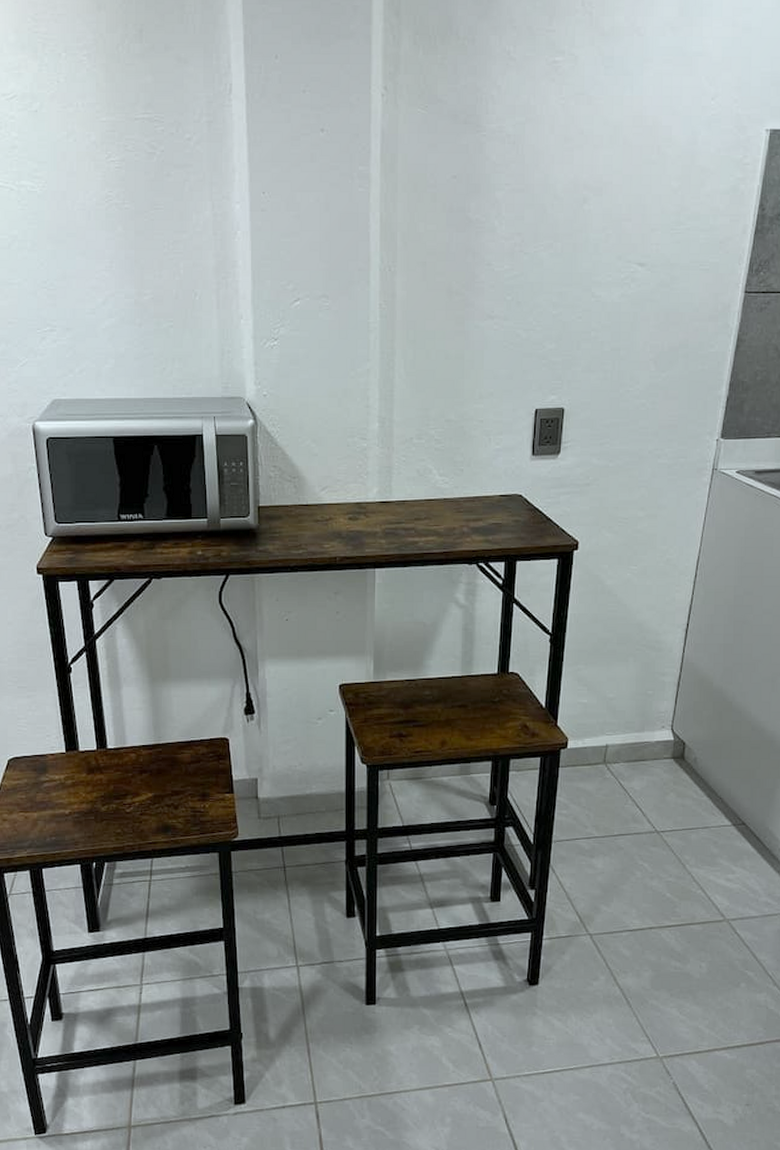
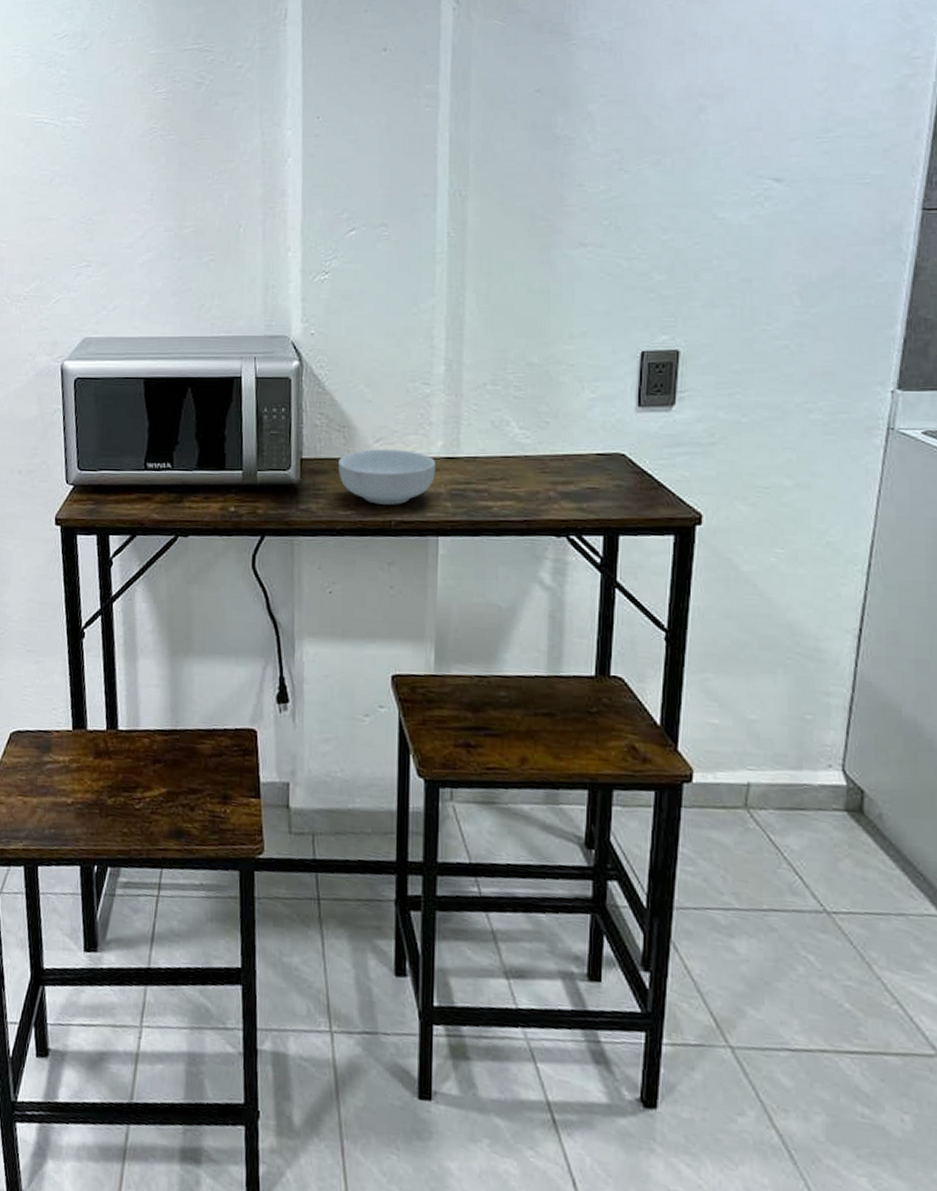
cereal bowl: none [291,496,372,544] -> present [338,449,436,505]

